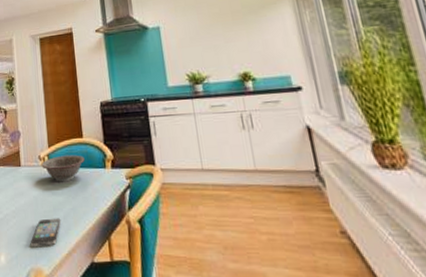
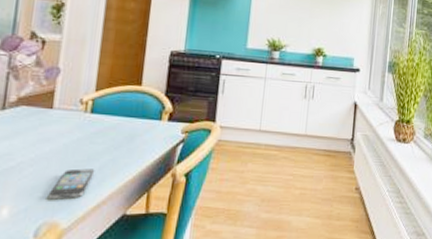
decorative bowl: present [41,155,85,182] -> none [82,102,139,131]

